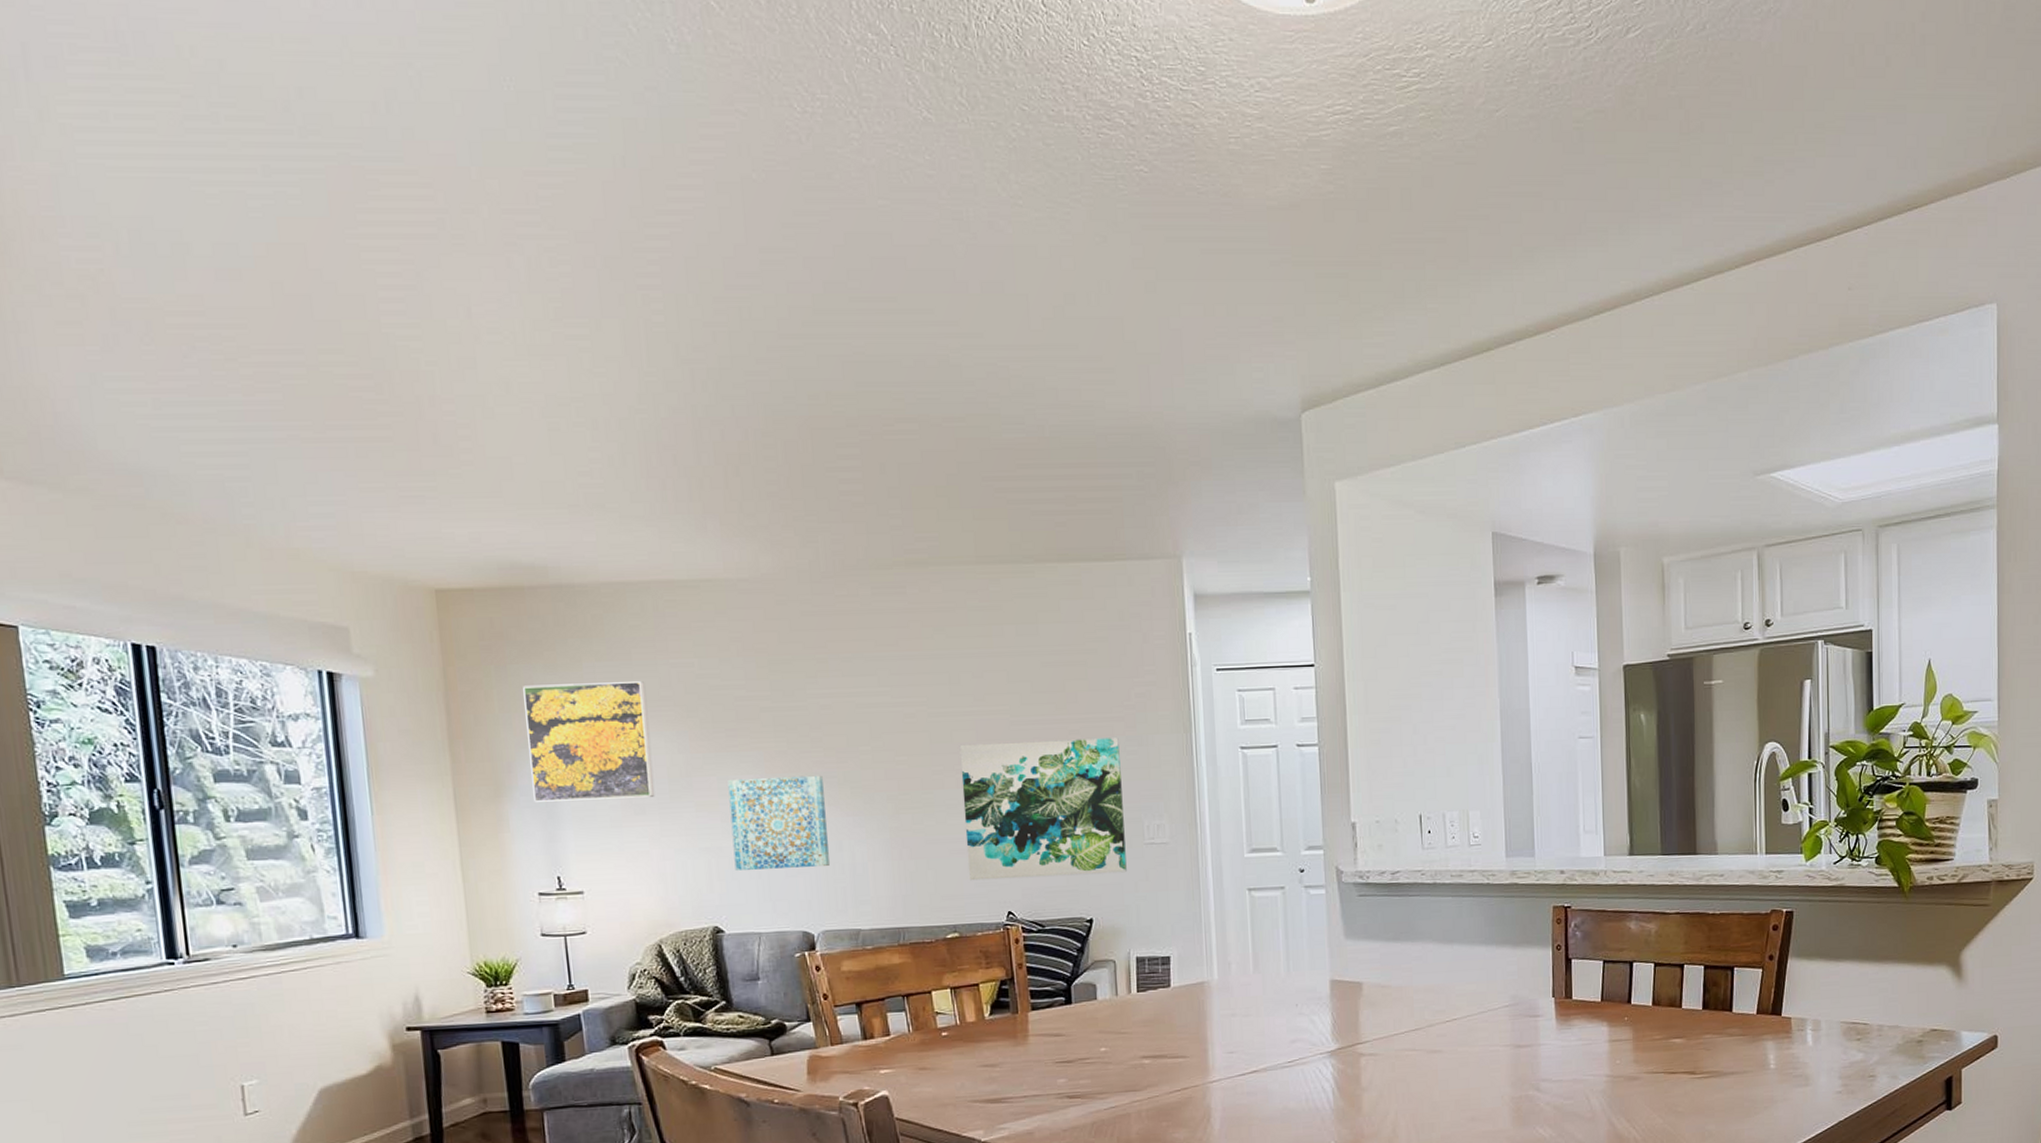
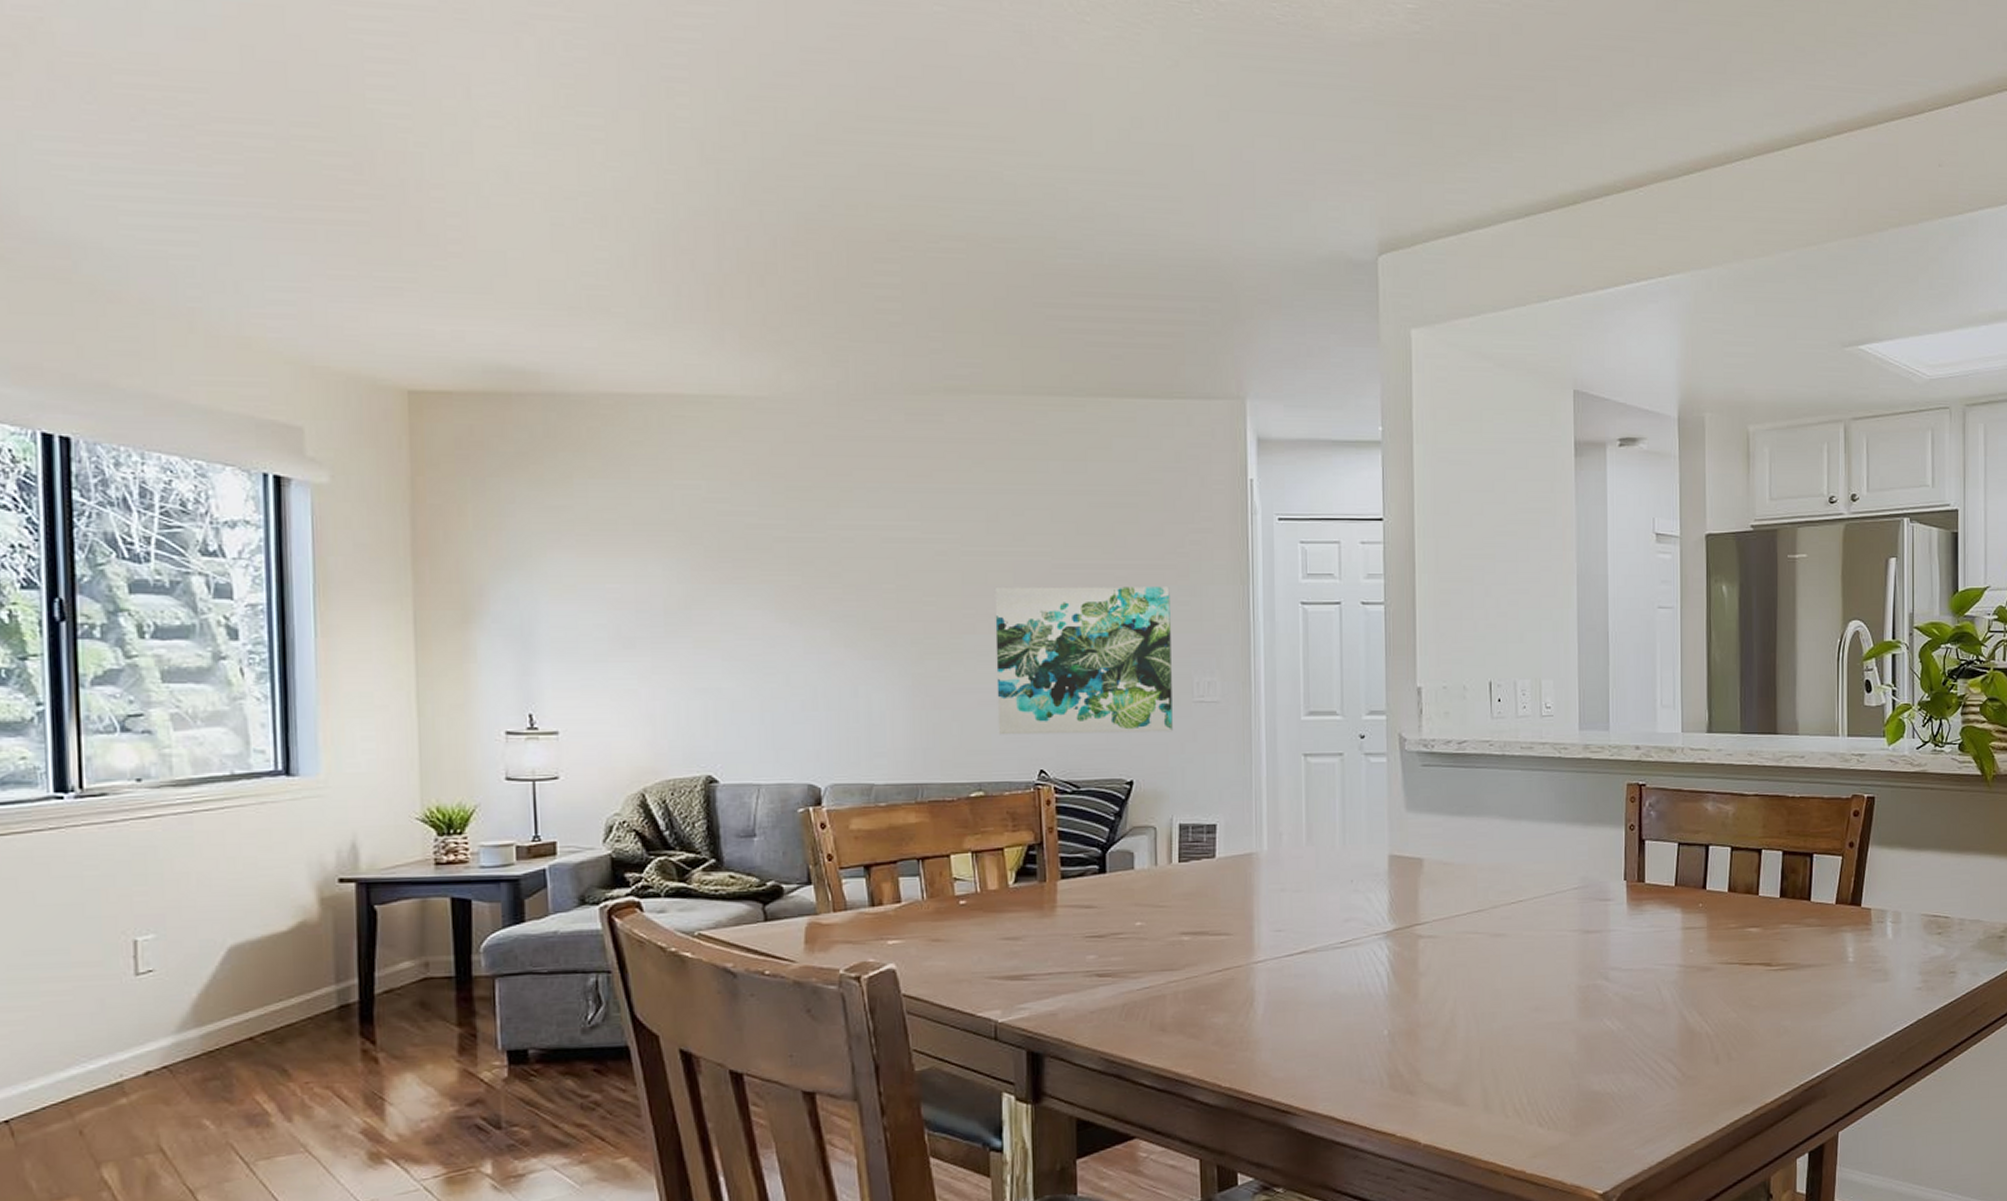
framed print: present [523,681,655,802] -> none [503,501,648,630]
wall art: present [728,775,829,870] -> none [732,613,842,714]

